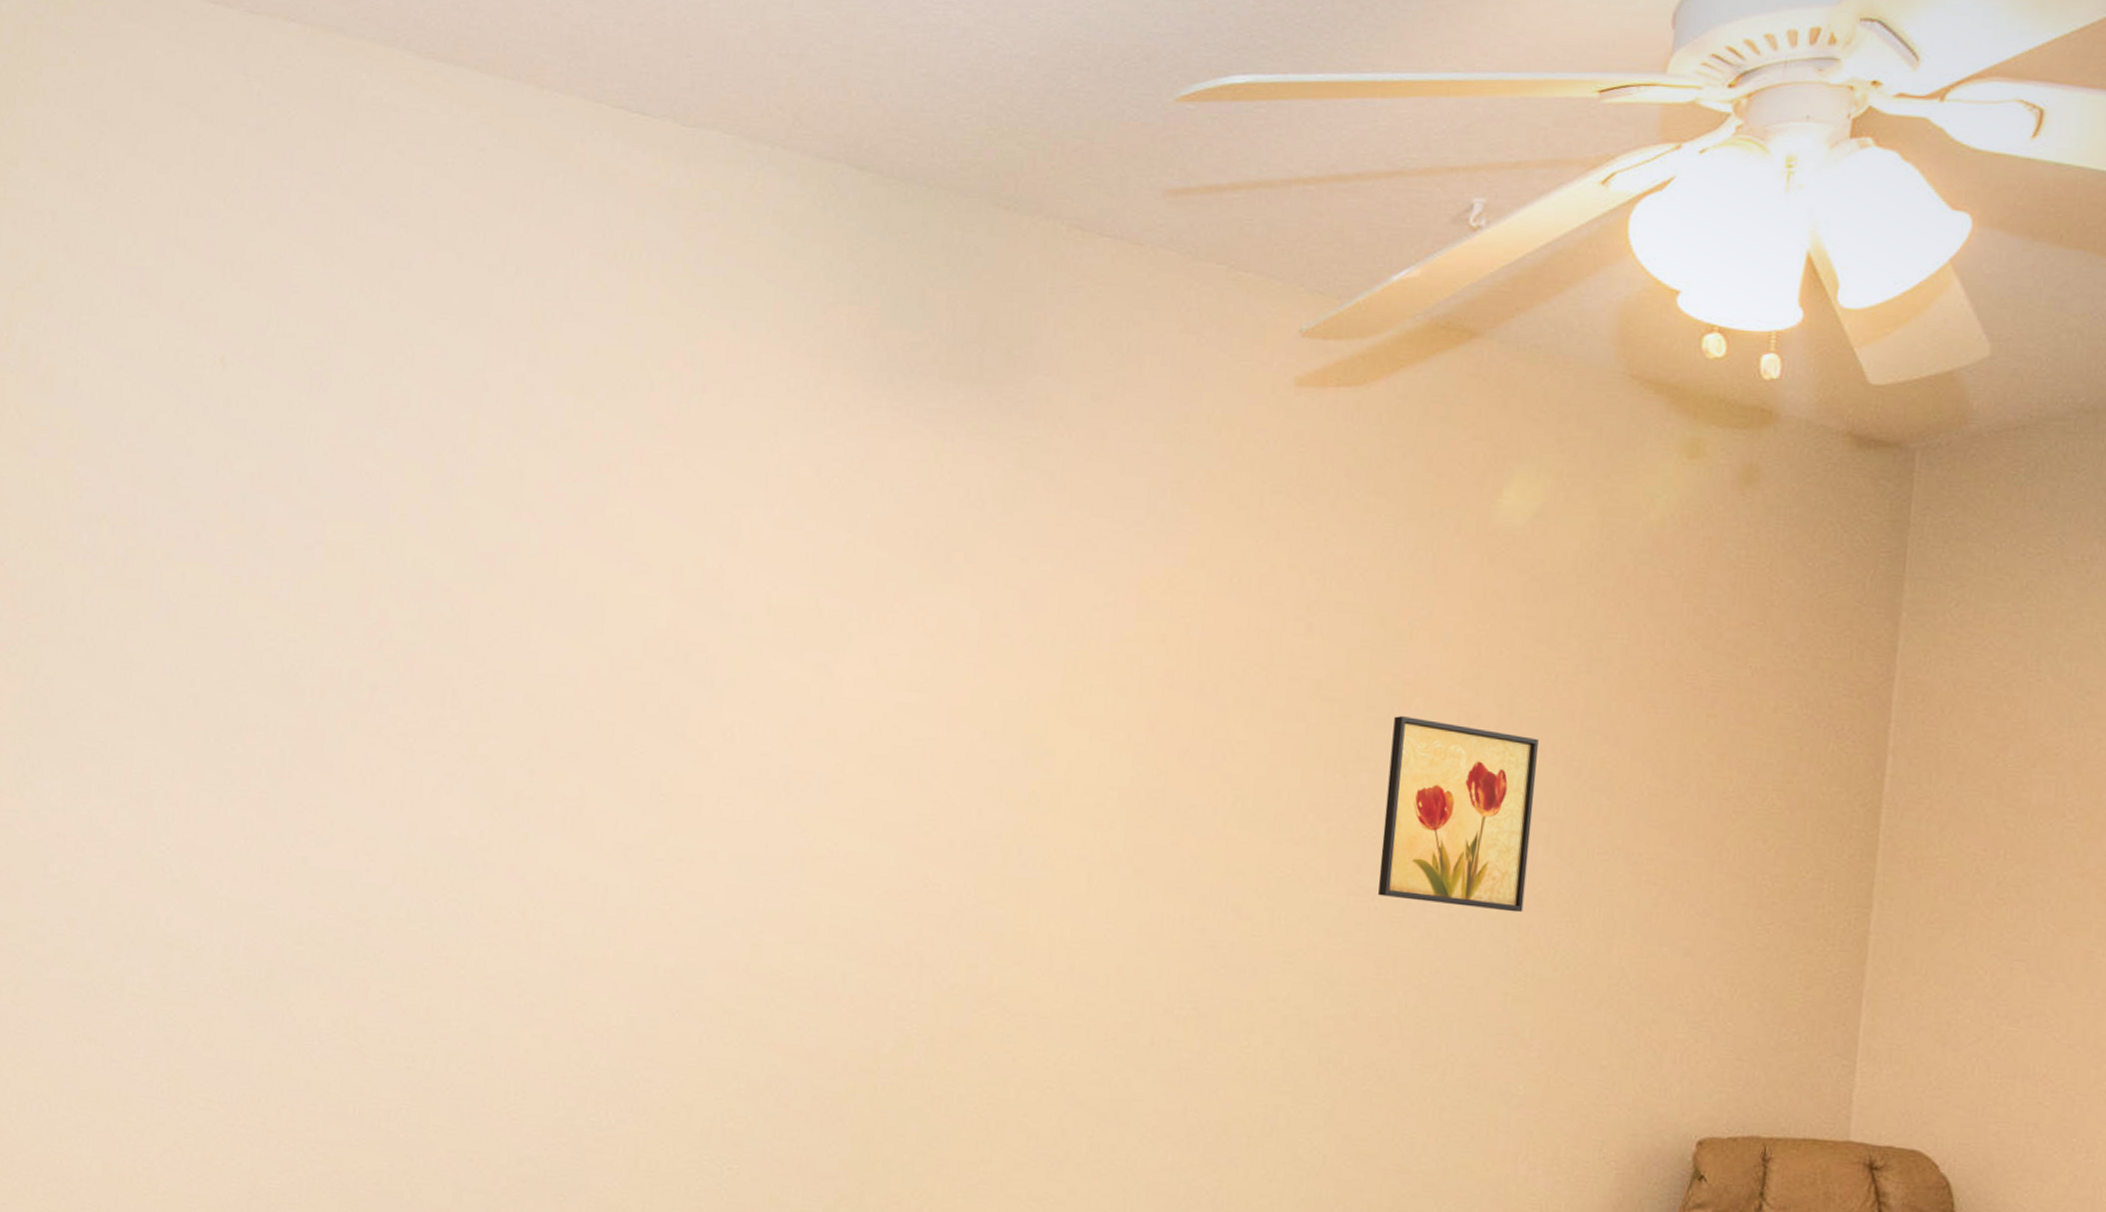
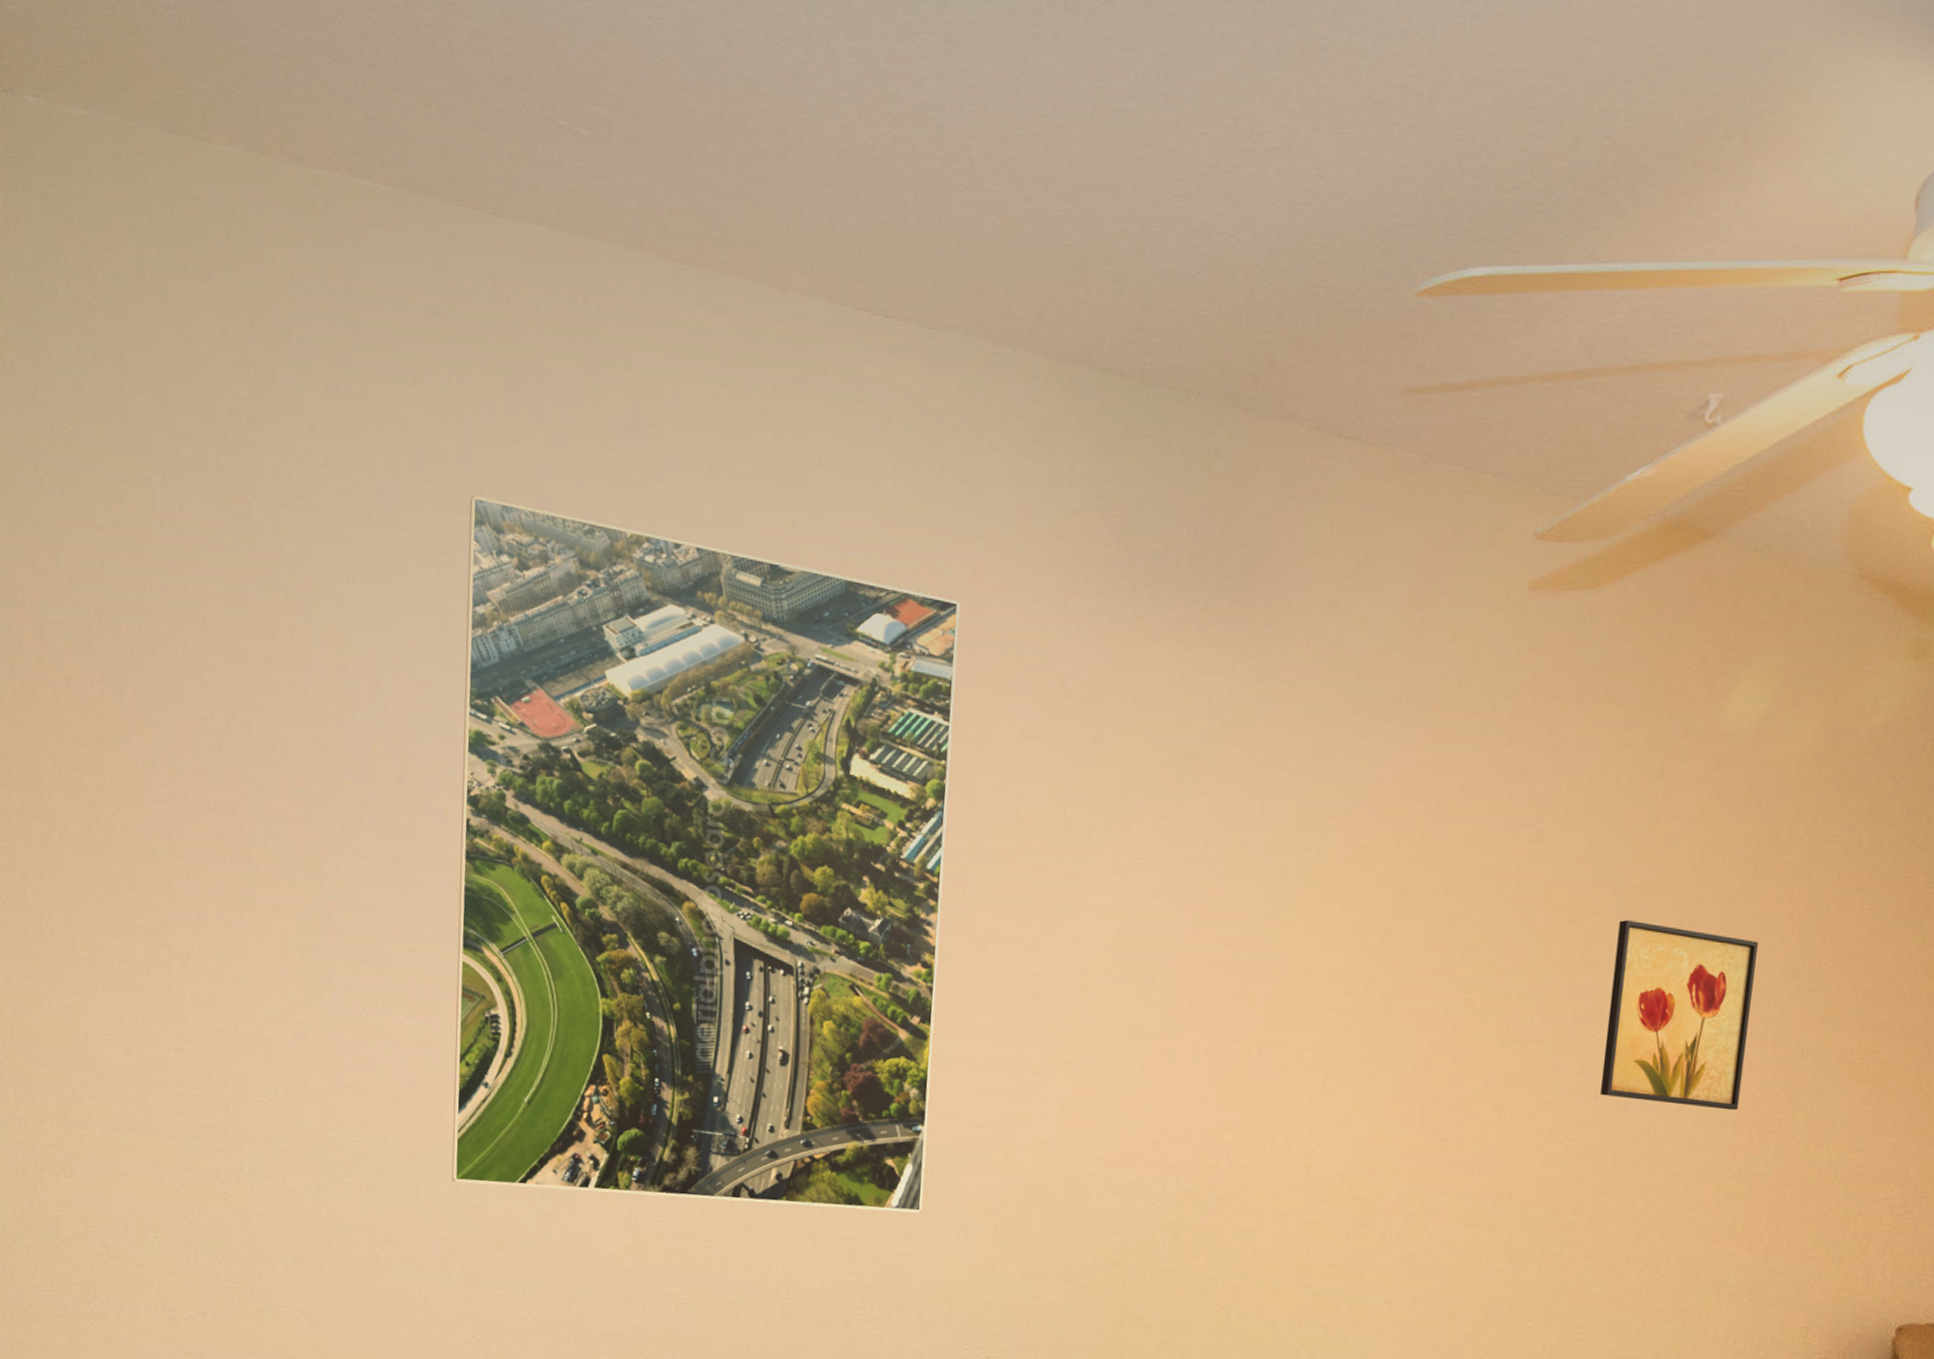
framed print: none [160,281,713,1015] -> present [451,495,960,1214]

